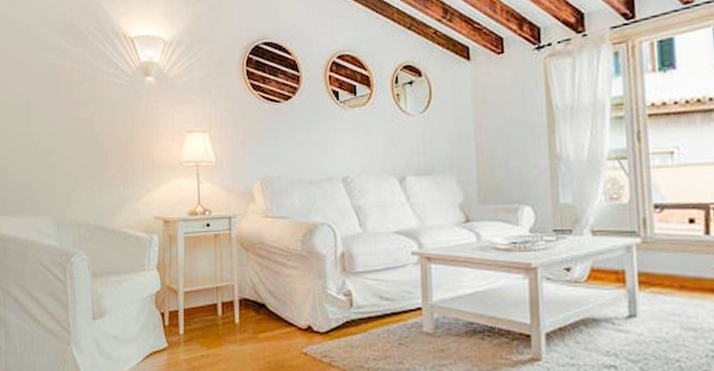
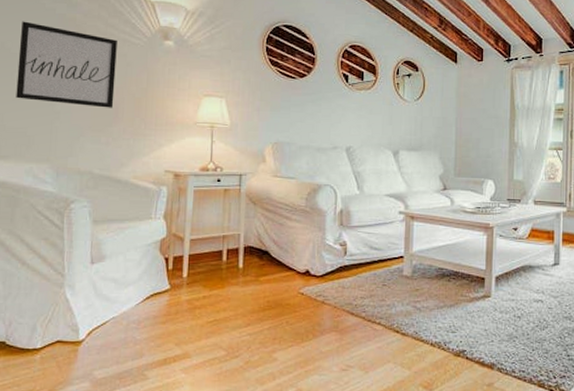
wall art: none [19,74,103,155] -> present [16,21,117,108]

